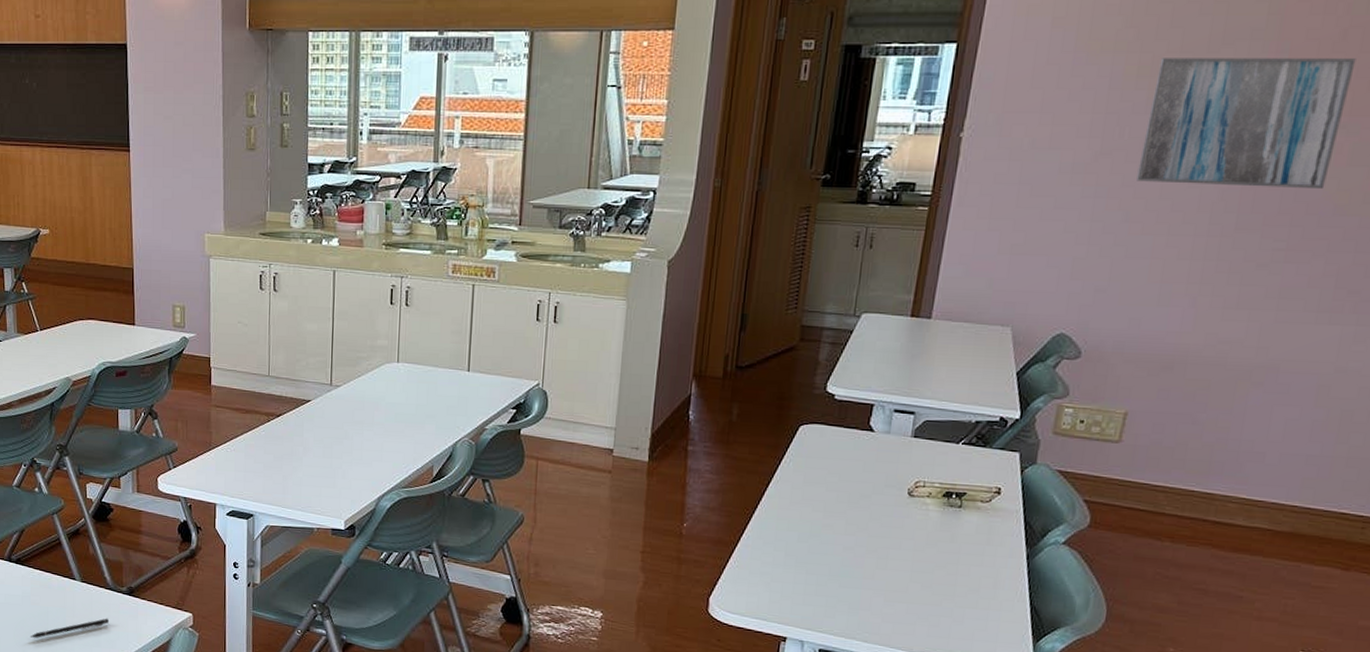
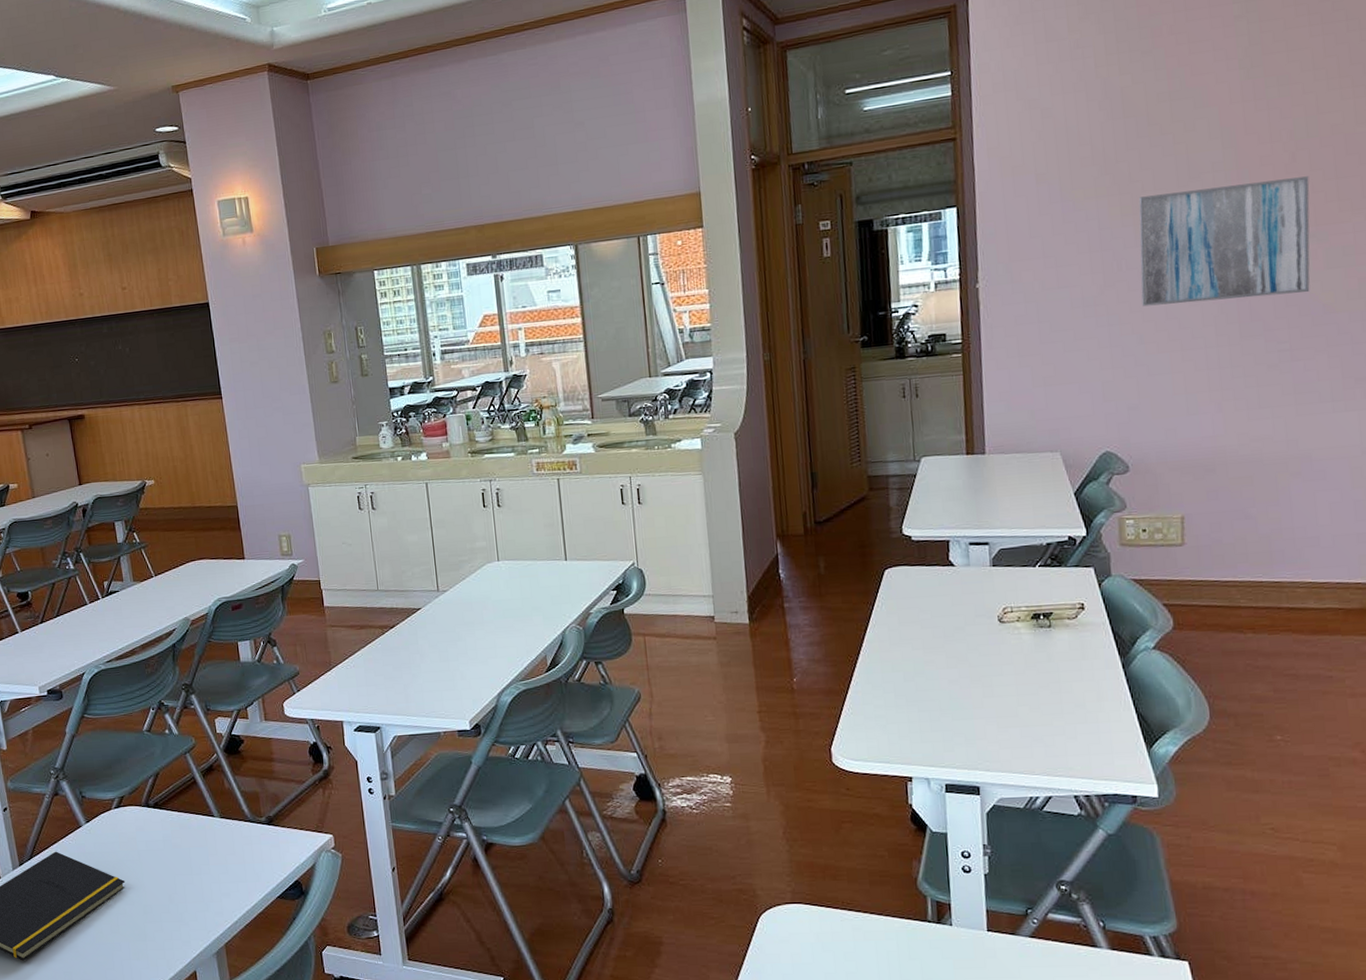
pen: present [30,618,109,638] -> none [175,851,251,882]

